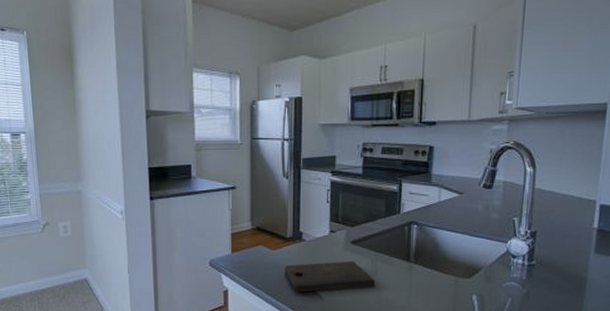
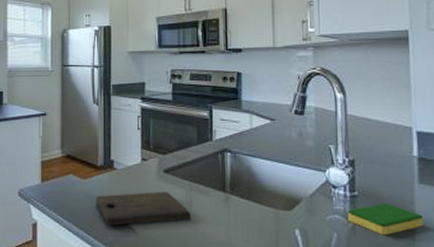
dish sponge: none [523,271,593,300] -> present [347,202,423,236]

